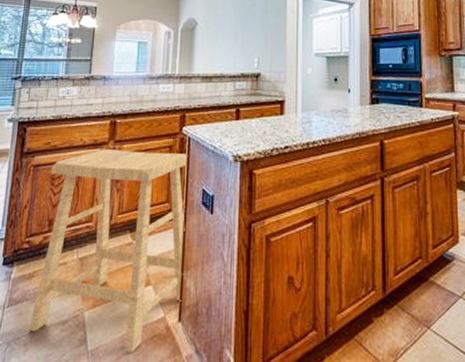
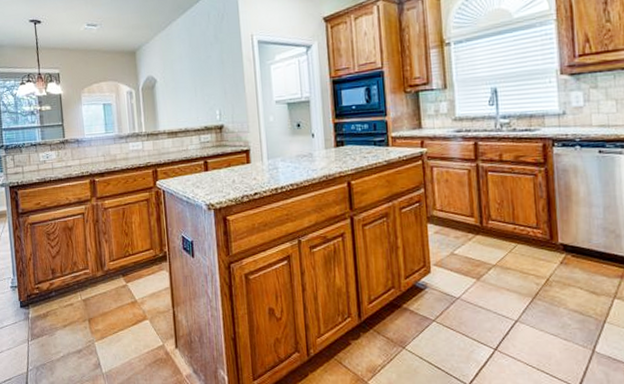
stool: present [29,150,189,352] -> none [45,205,176,373]

